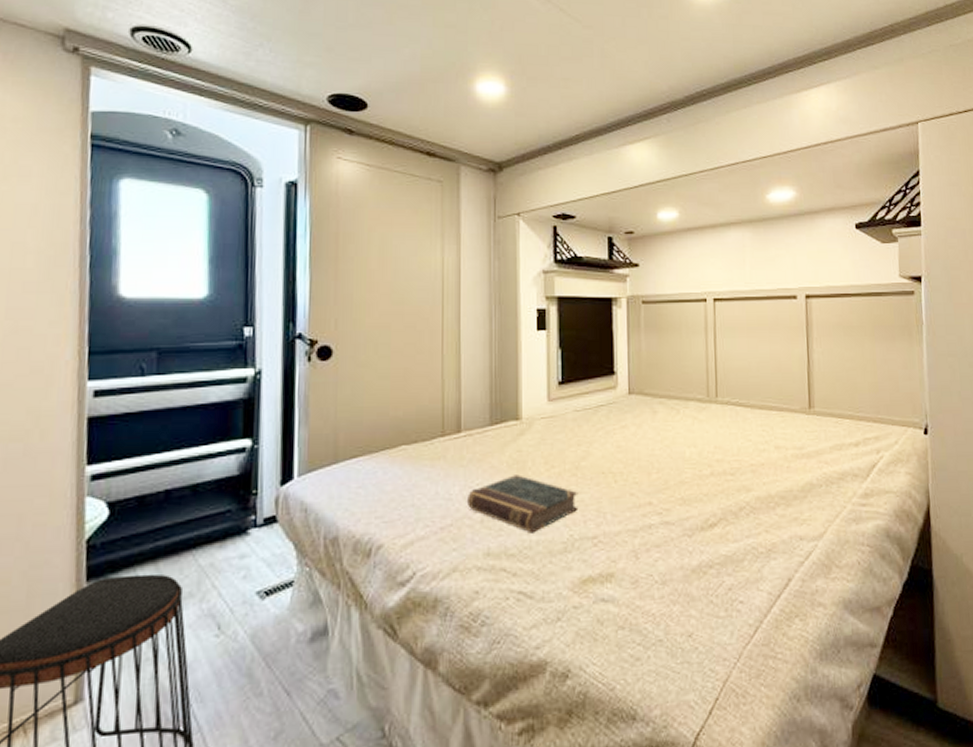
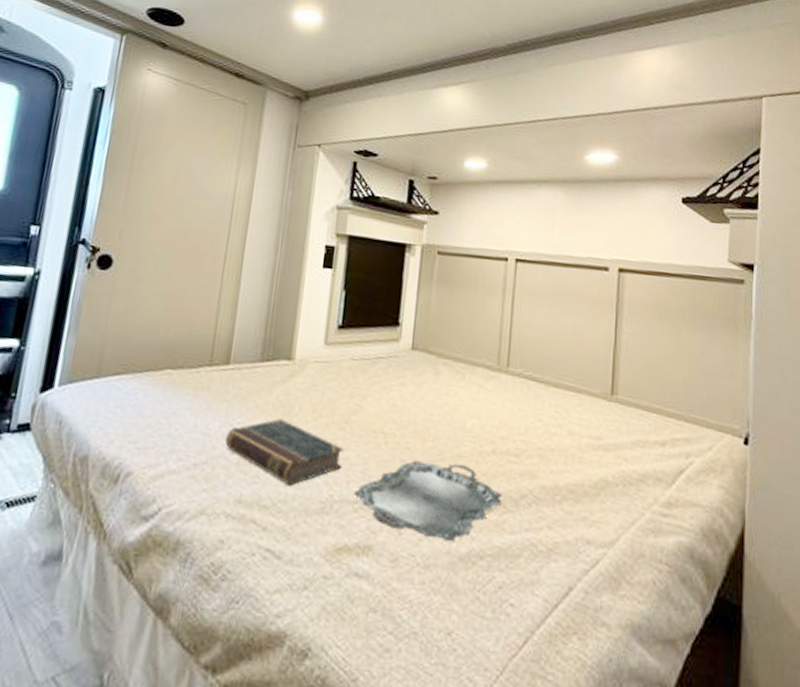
serving tray: none [591,489,724,559] -> present [353,460,503,542]

